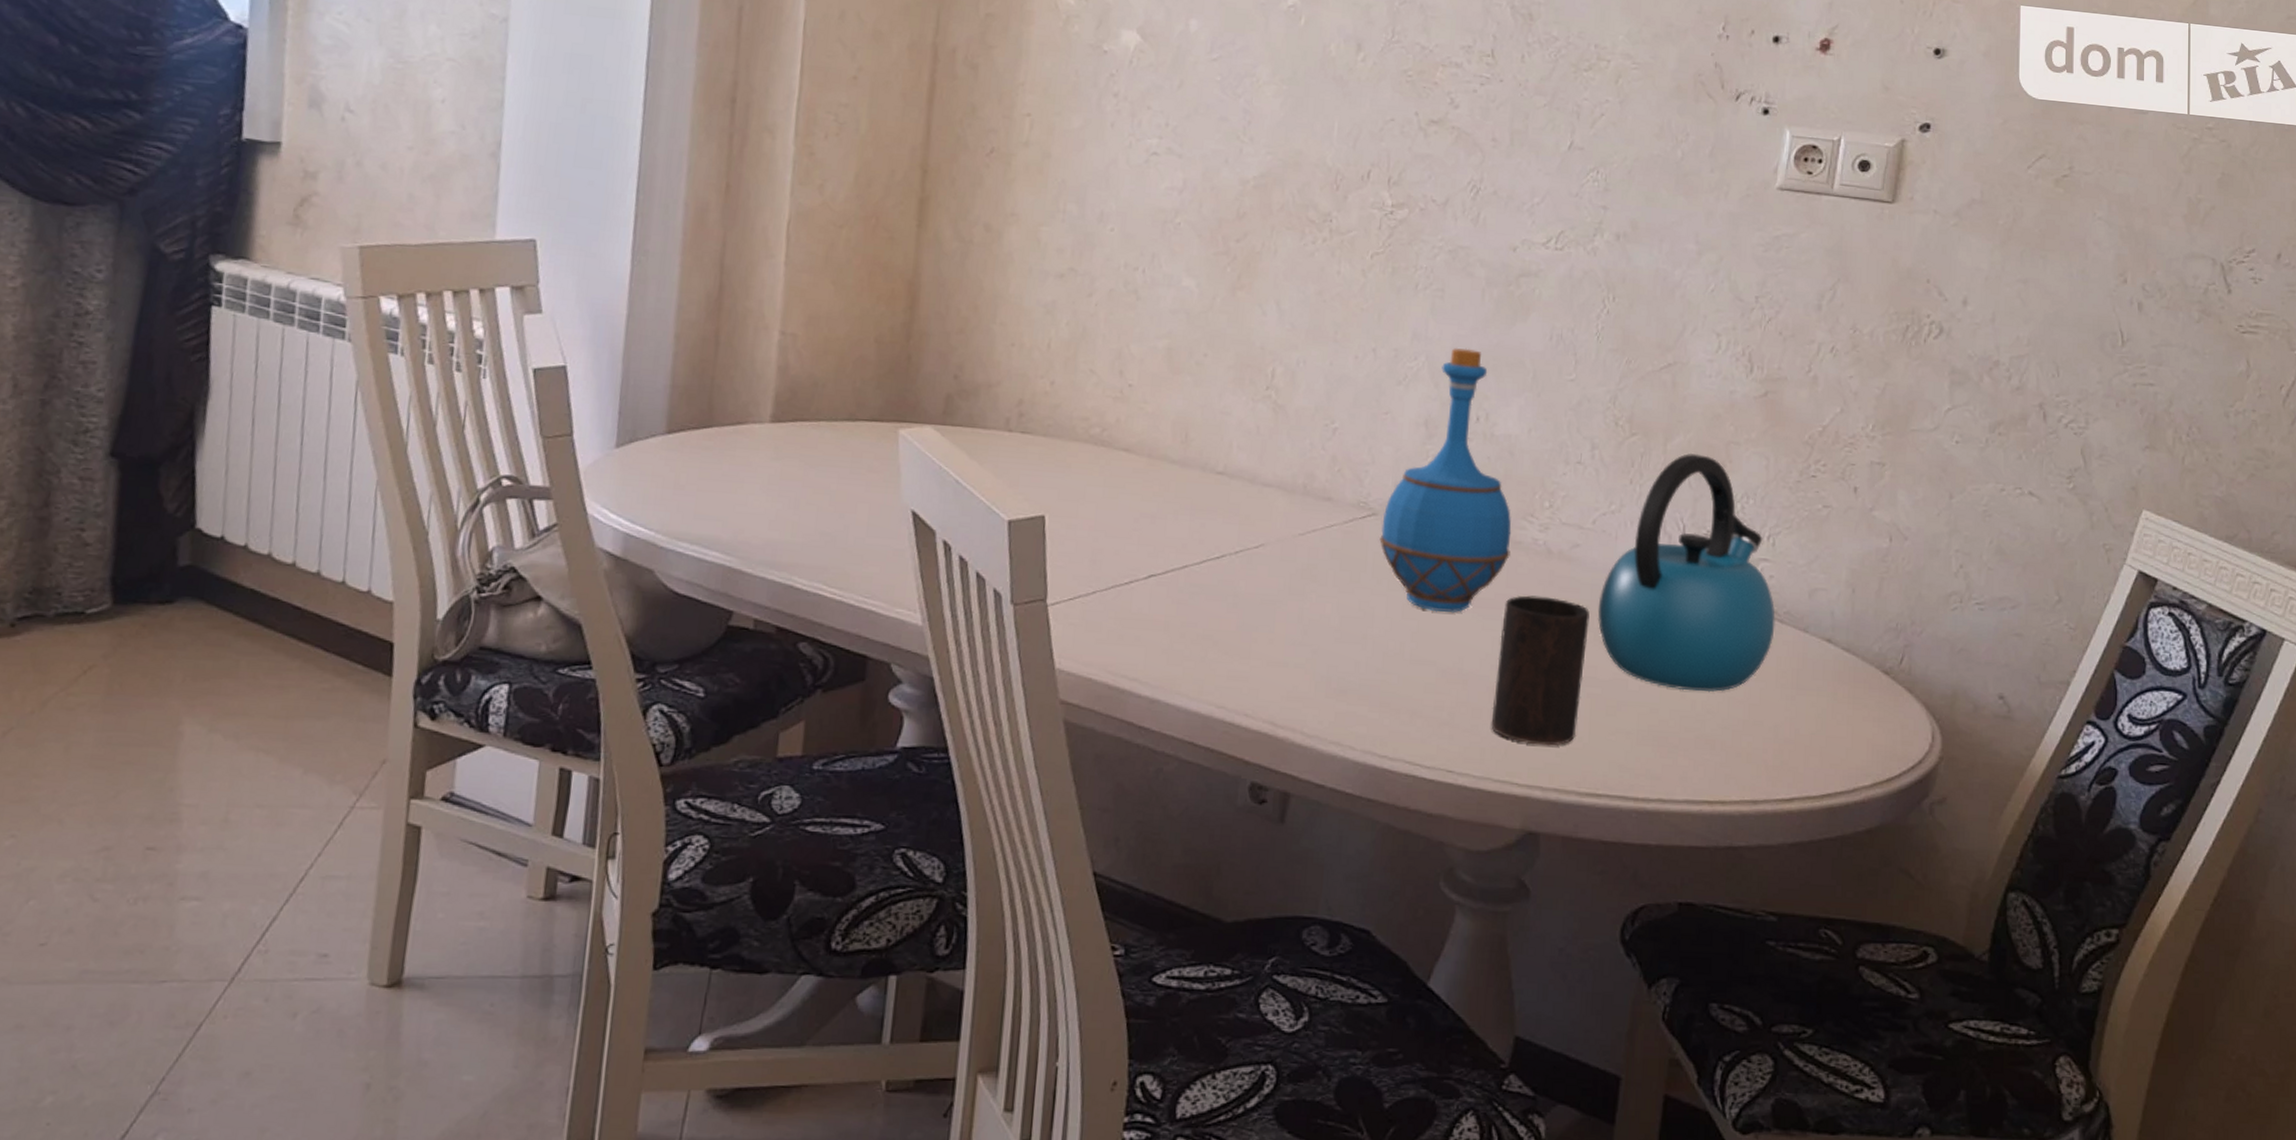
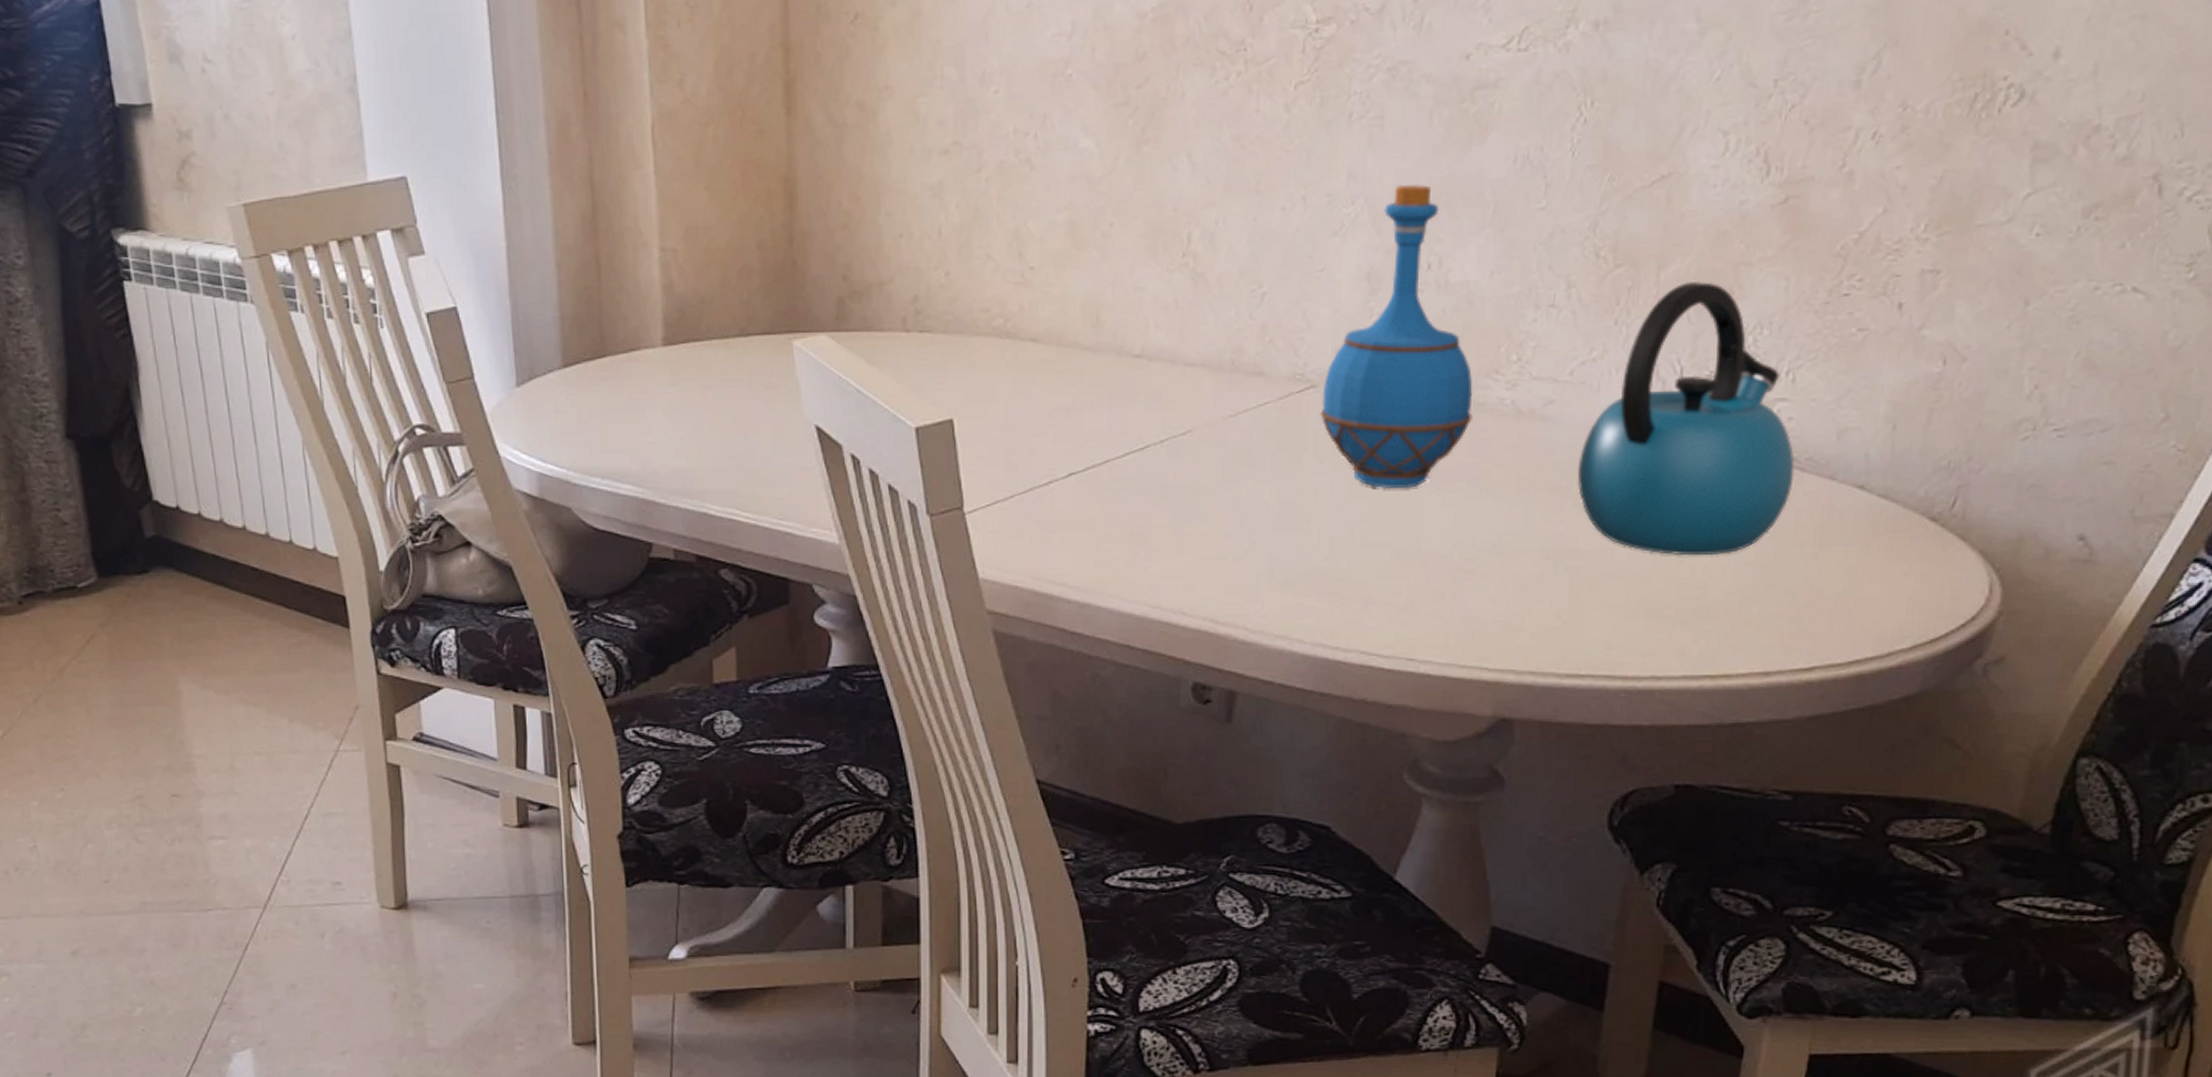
cup: present [1491,595,1590,746] -> none [1455,462,1568,626]

